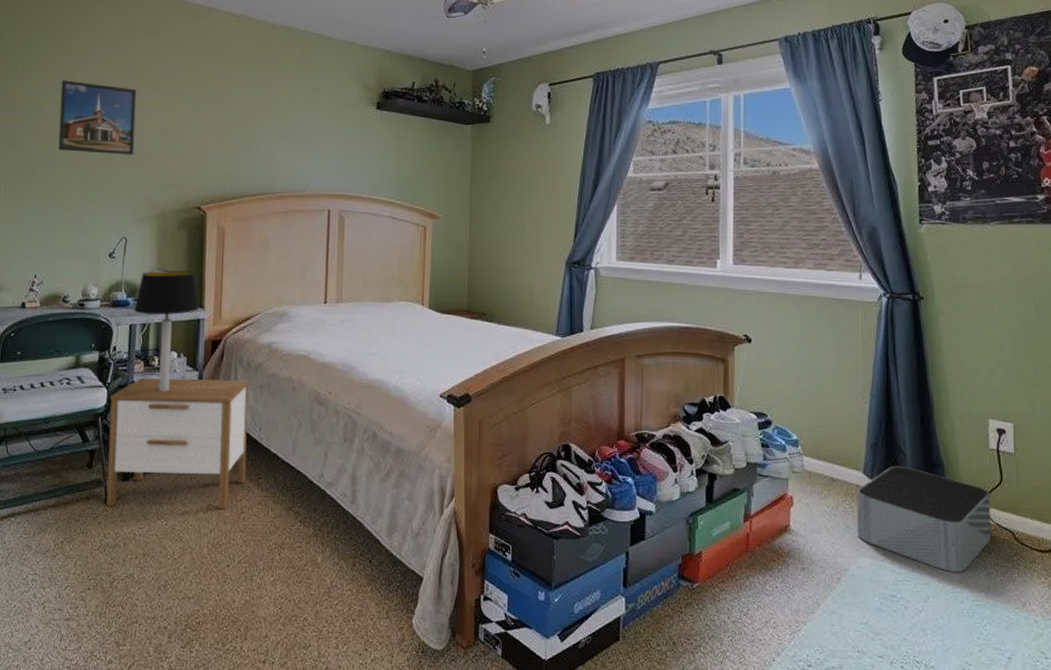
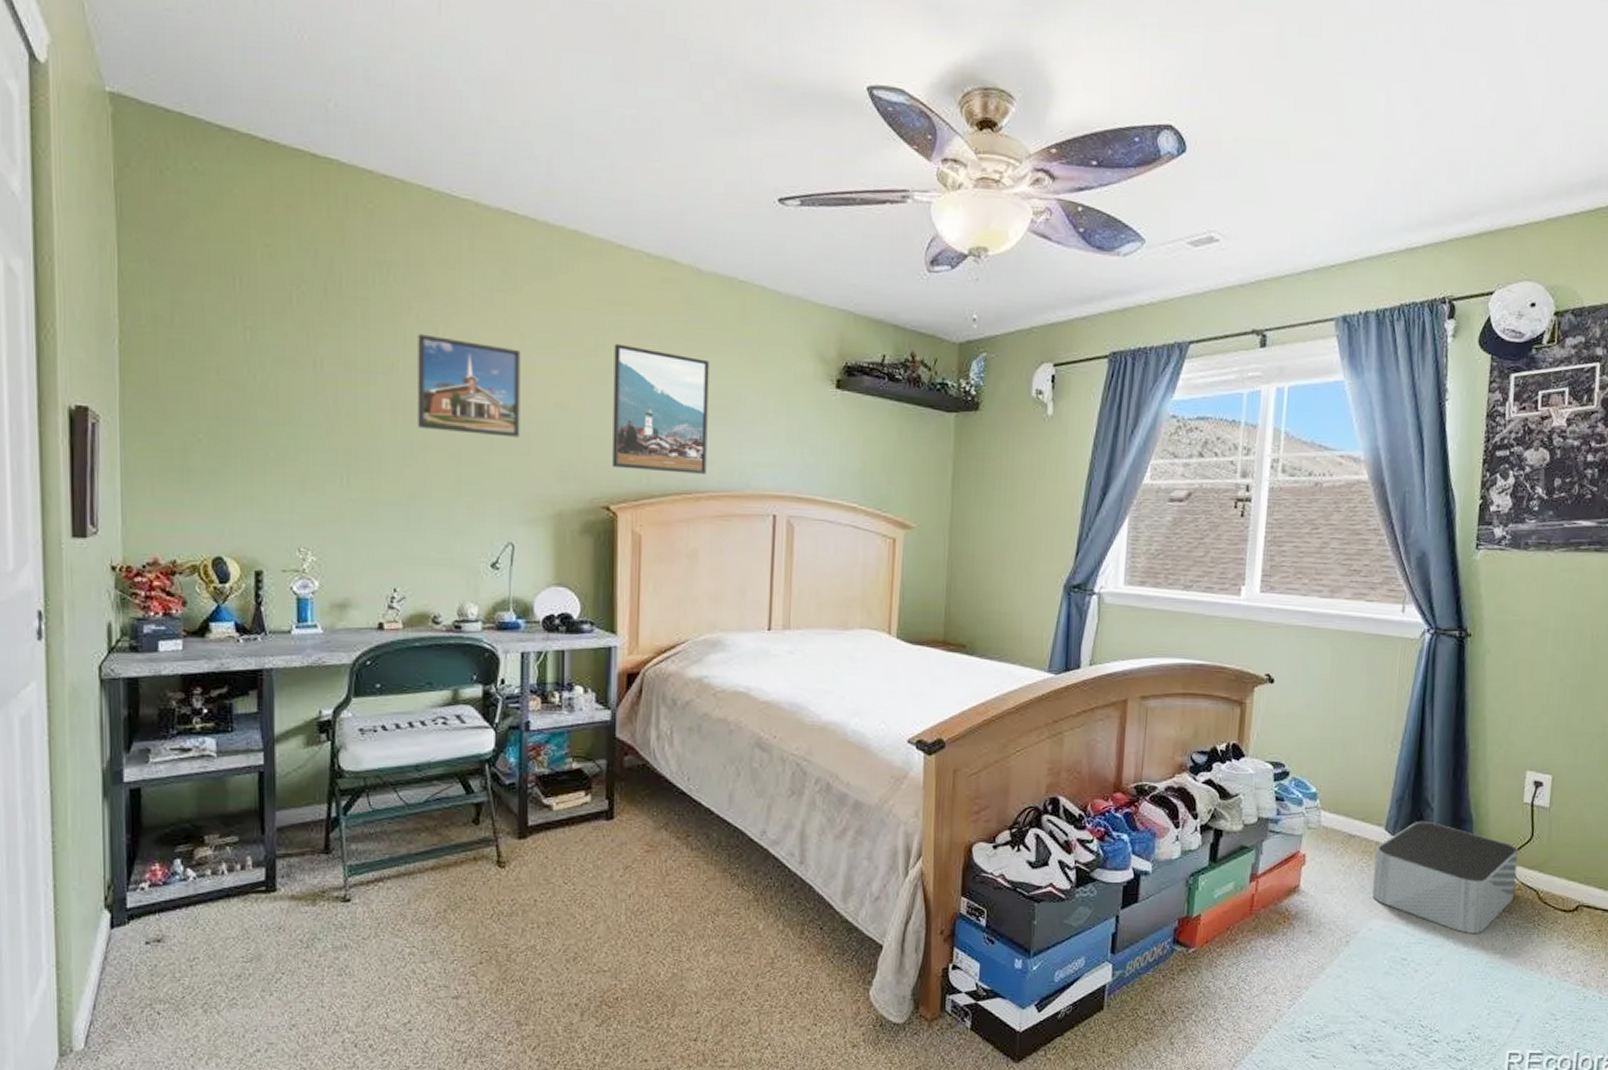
nightstand: present [106,378,249,509] -> none [499,718,675,871]
table lamp: present [134,270,200,391] -> none [526,586,611,734]
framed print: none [203,81,278,179] -> present [612,343,709,474]

